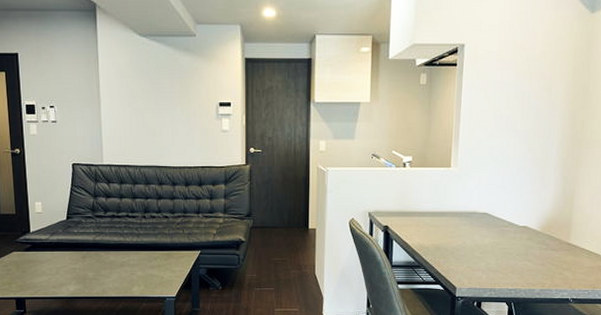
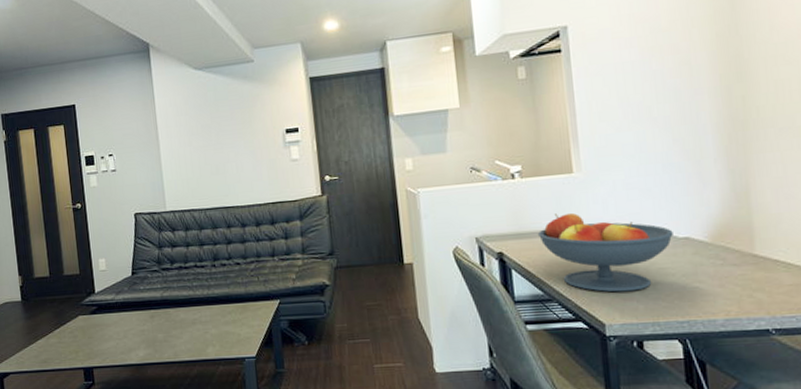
fruit bowl: none [417,199,516,264] -> present [537,212,673,292]

